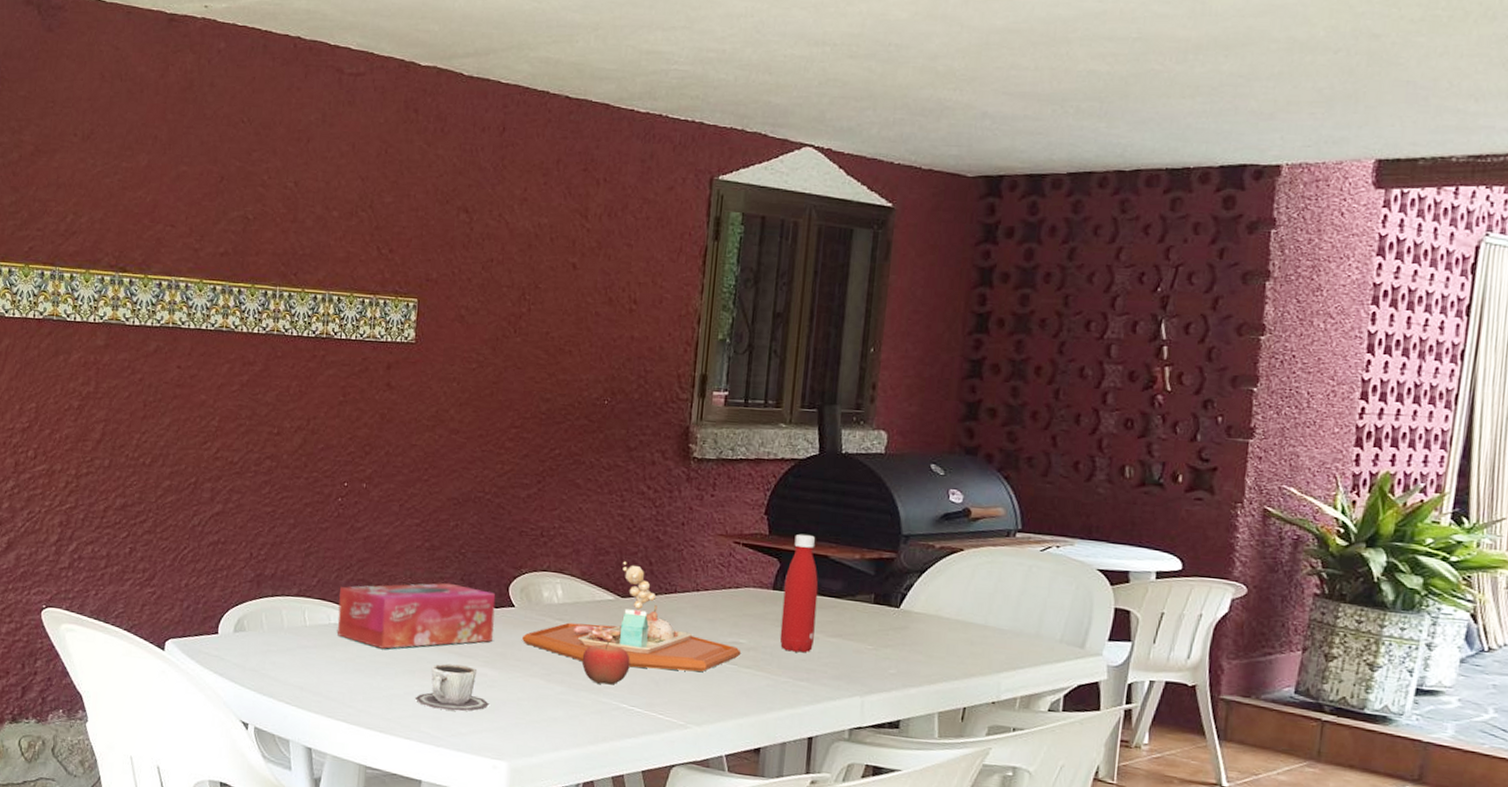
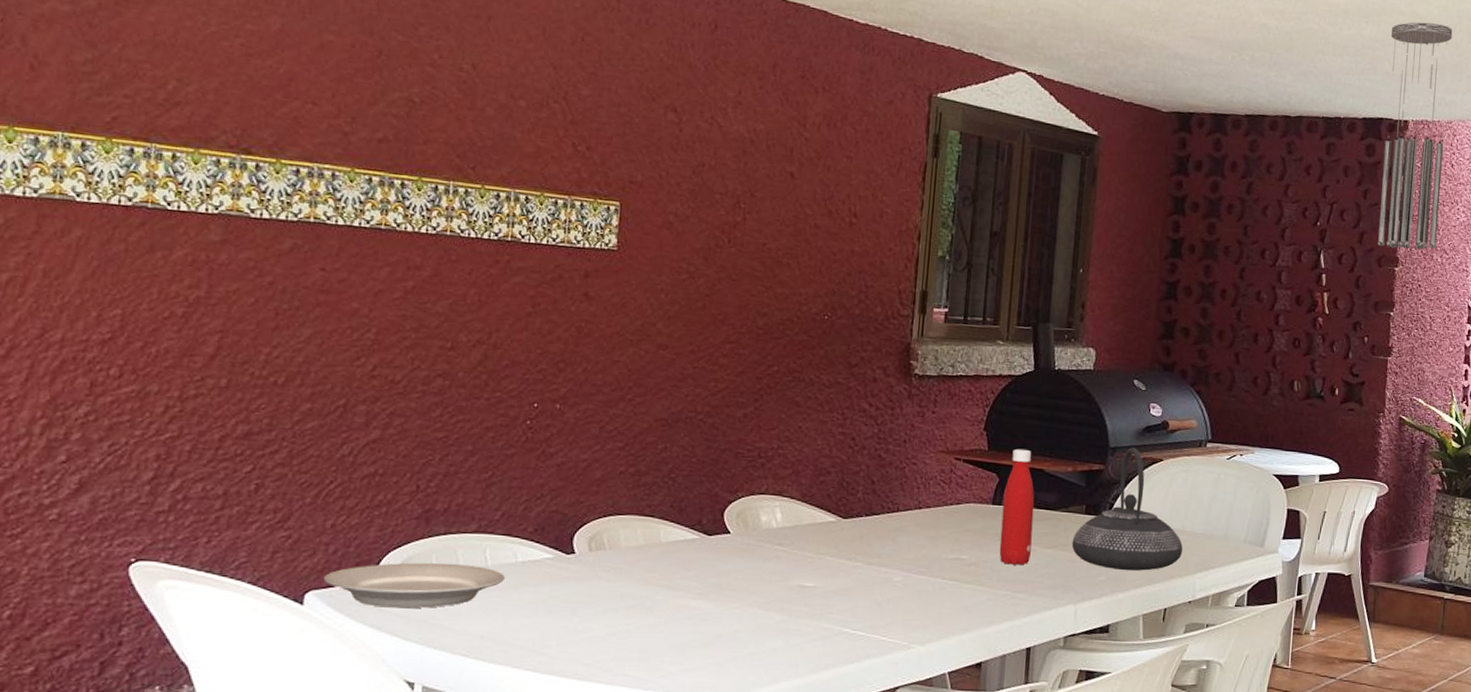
plate: none [180,619,320,660] -> present [324,562,505,609]
tissue box: present [337,582,496,649] -> none [525,510,710,587]
cup: present [414,663,489,712] -> none [618,598,703,650]
food tray: present [522,561,742,672] -> none [739,481,963,591]
fruit: present [582,639,630,685] -> none [802,562,853,610]
teapot: none [858,535,986,667] -> present [1071,447,1183,571]
wind chime: none [1237,48,1346,315] -> present [1378,22,1453,250]

